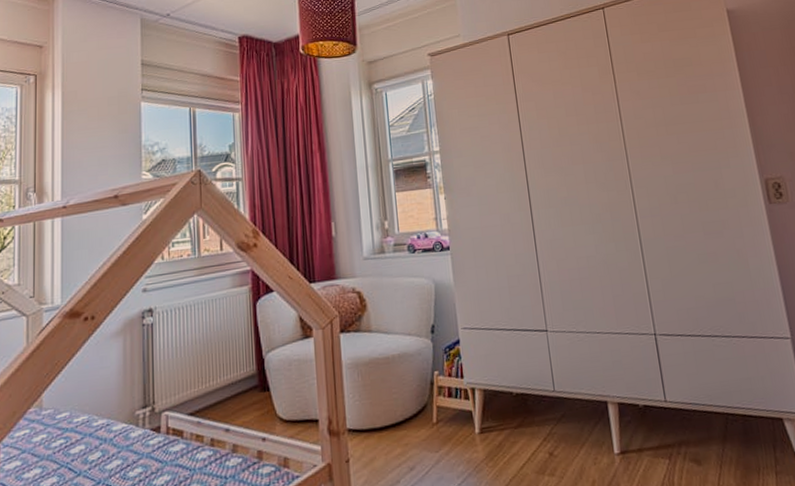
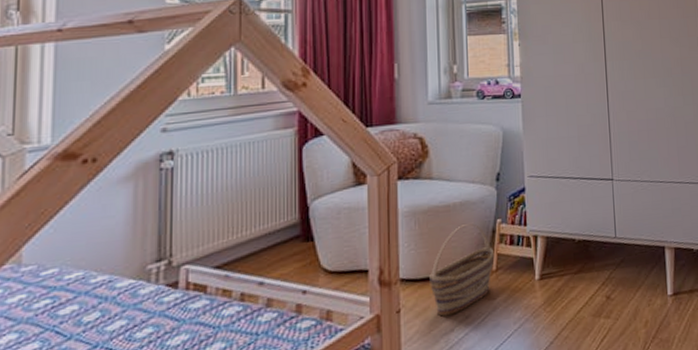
basket: none [374,376,434,468] -> present [429,224,494,317]

